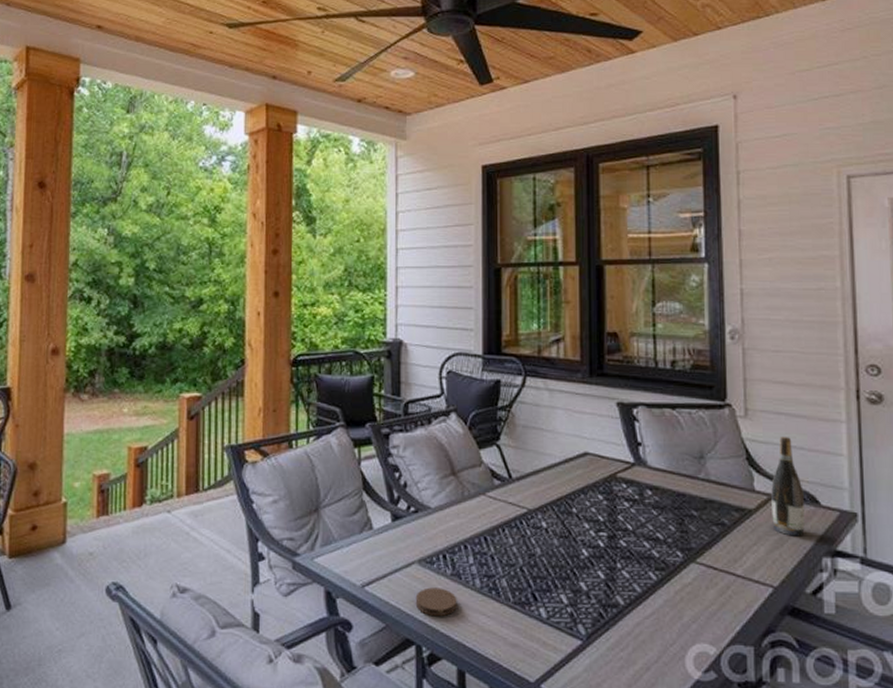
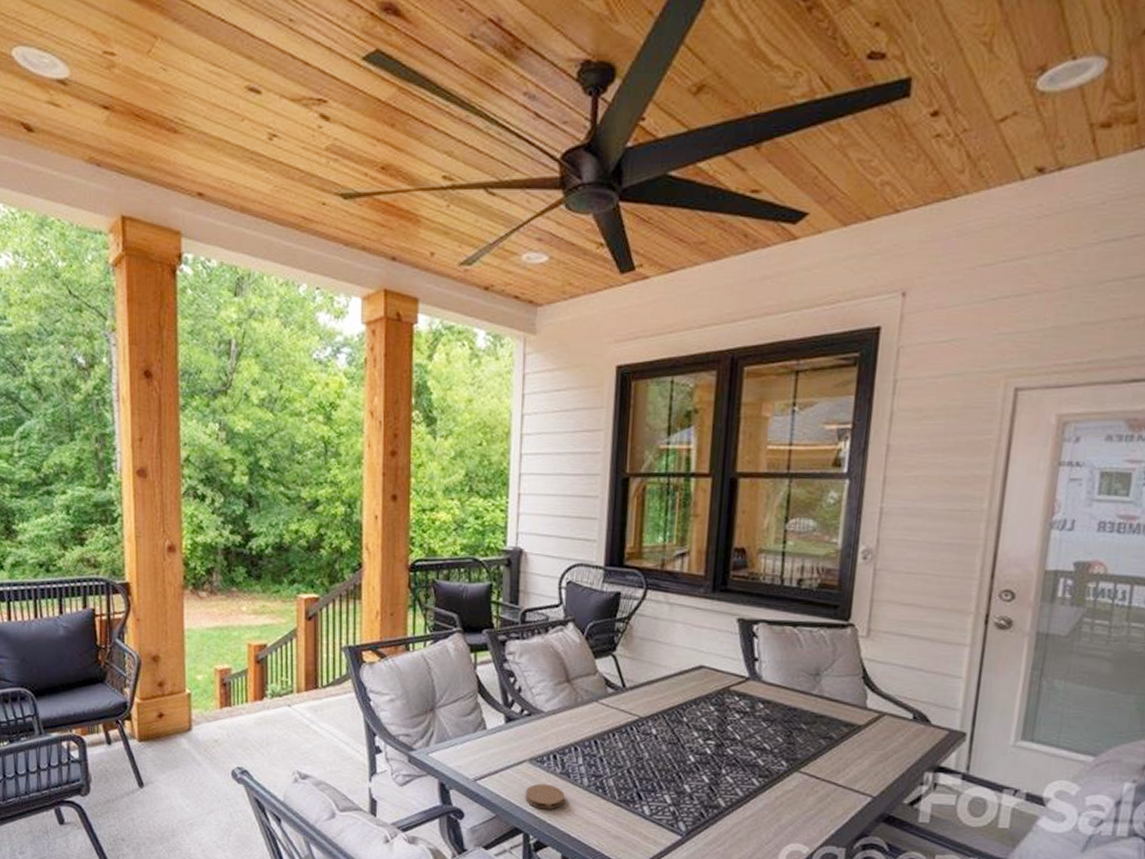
wine bottle: present [771,437,805,536] -> none [880,658,916,752]

